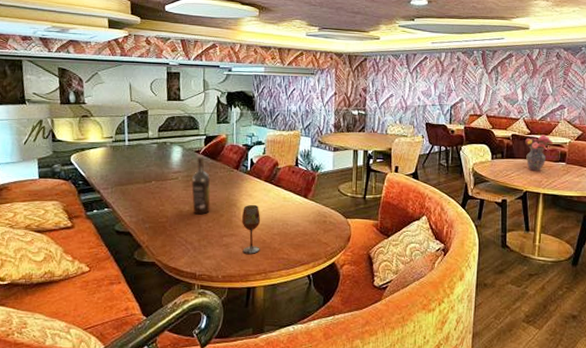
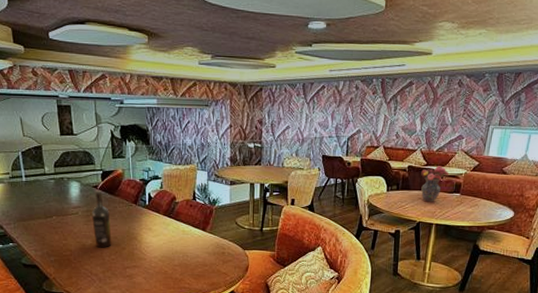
wine glass: present [242,204,261,254] -> none [144,237,163,284]

